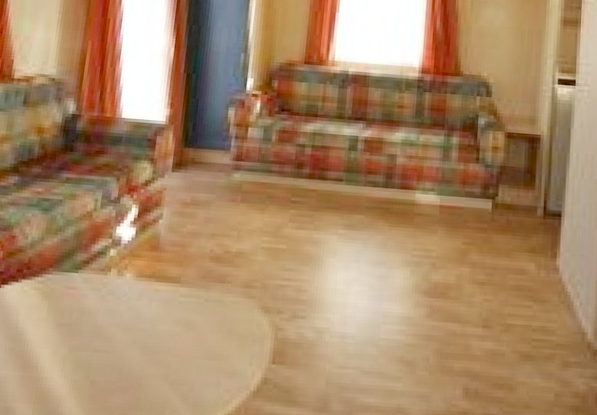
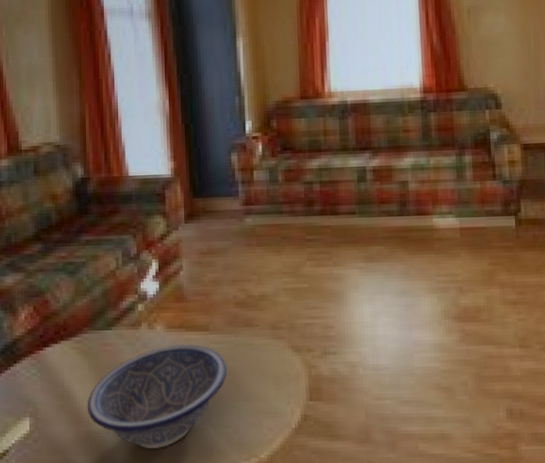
decorative bowl: none [38,294,193,402] -> present [87,344,228,448]

